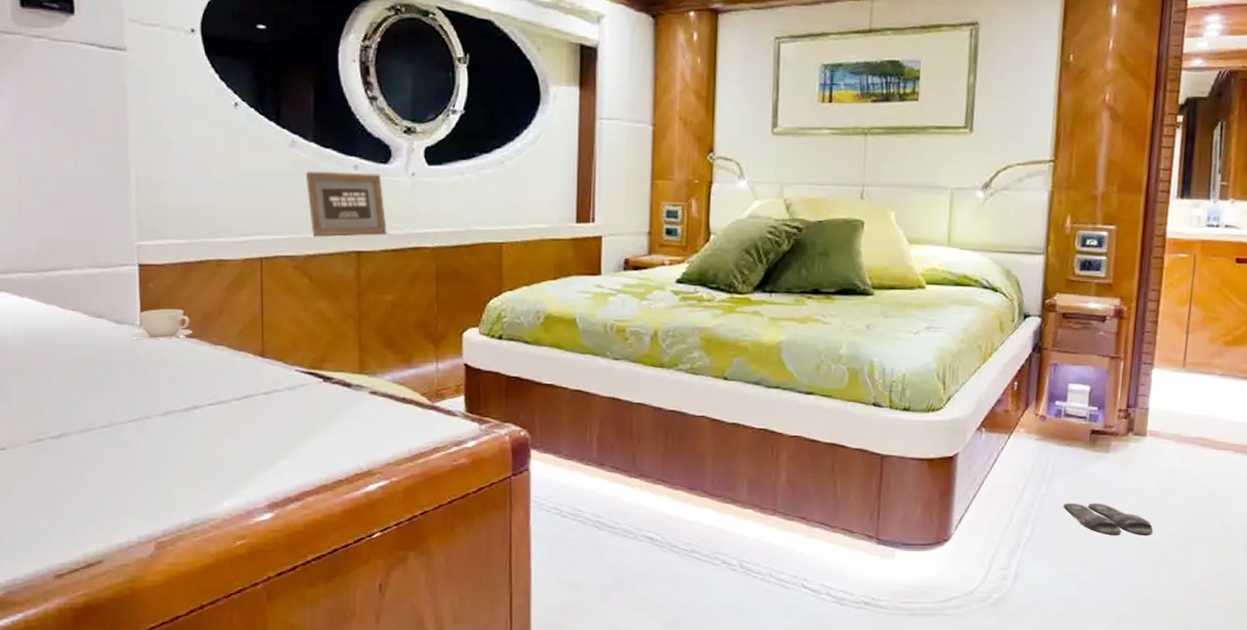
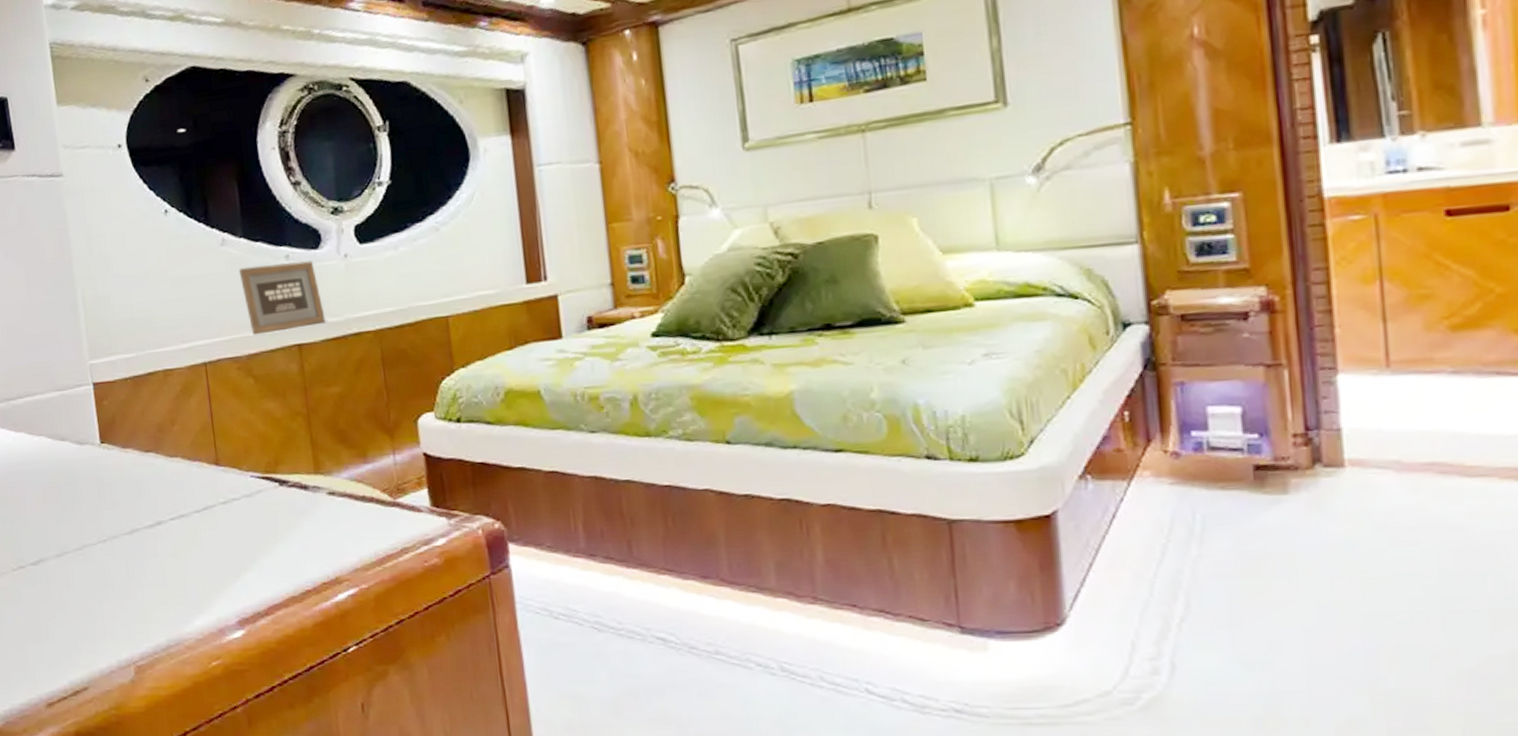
teacup: present [132,309,193,339] -> none [94,424,149,458]
slippers: present [1063,502,1154,536] -> none [1229,563,1383,607]

